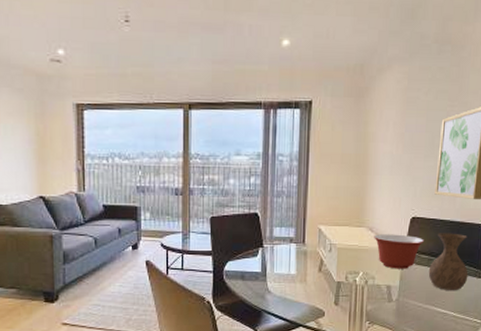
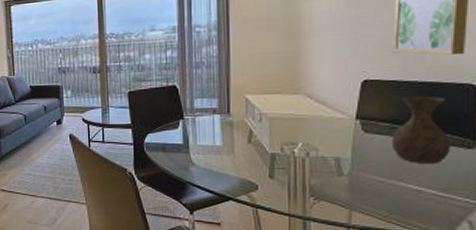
mixing bowl: present [374,234,424,269] -> none [314,100,382,139]

